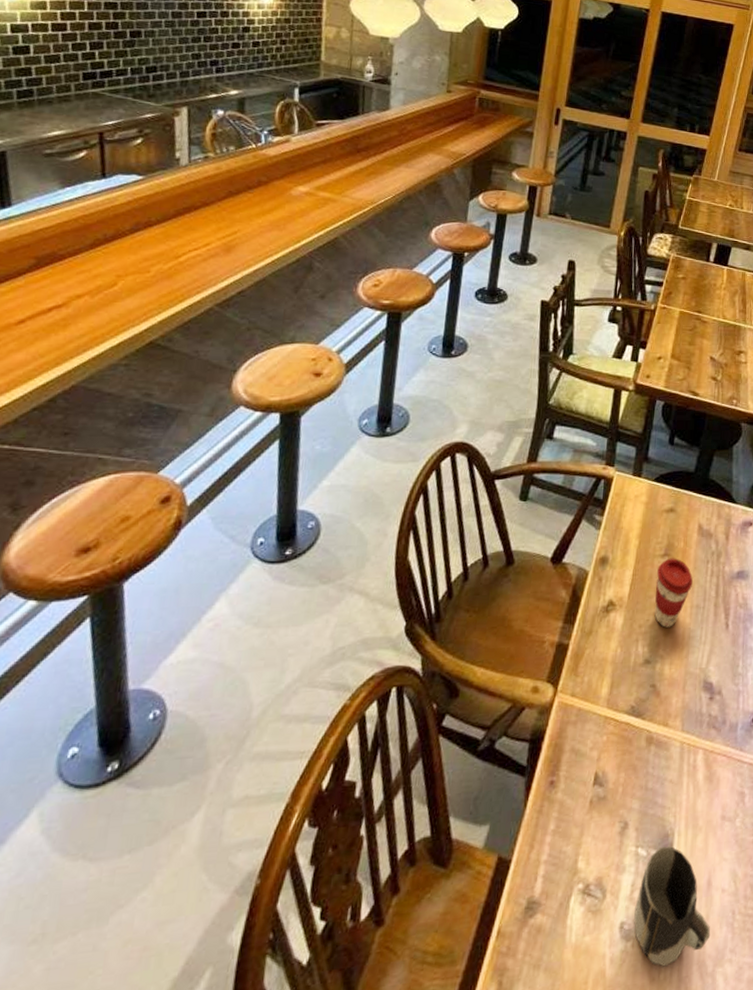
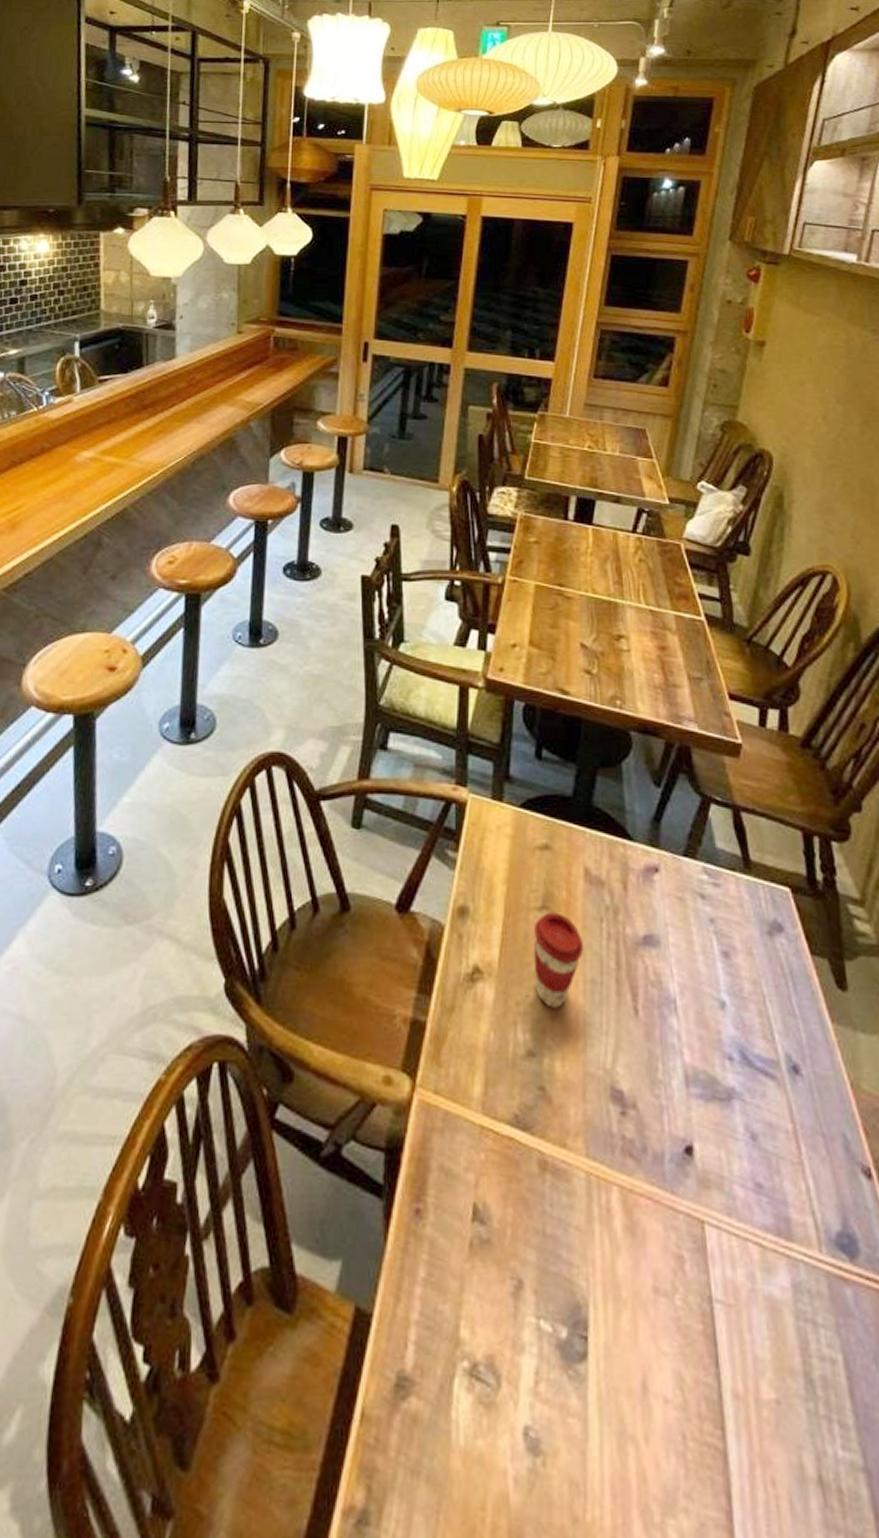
cup: present [634,846,711,967] -> none [542,1323,654,1503]

